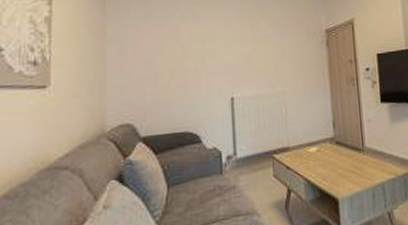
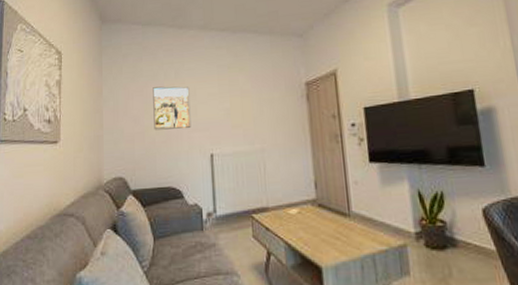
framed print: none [167,28,210,74] -> present [153,86,191,130]

